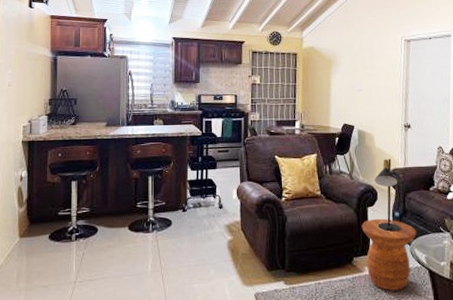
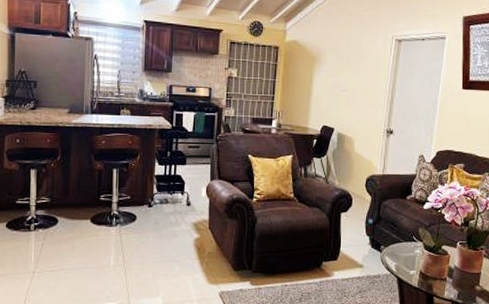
side table: present [361,218,417,291] -> none [333,224,389,296]
table lamp: present [374,159,401,232] -> none [349,164,375,239]

